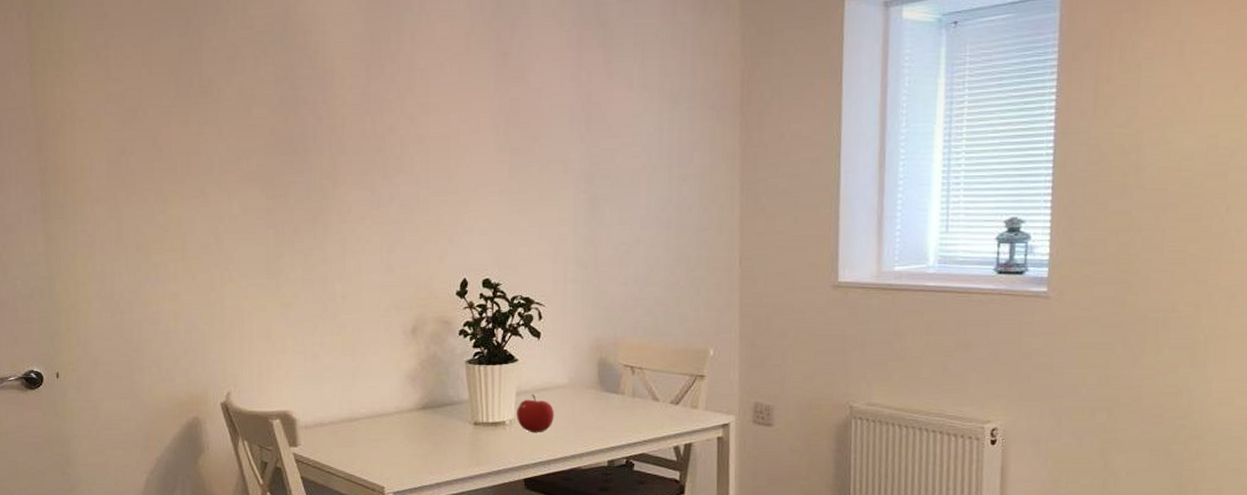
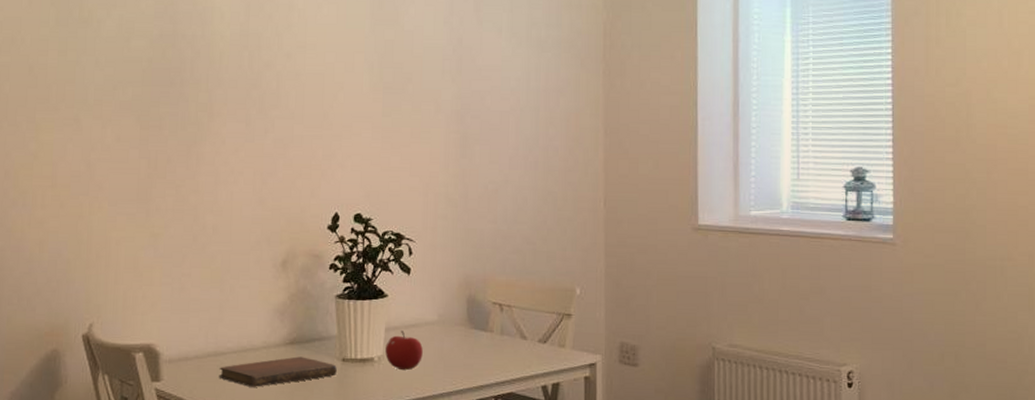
notebook: none [354,421,469,451] -> present [219,356,337,387]

